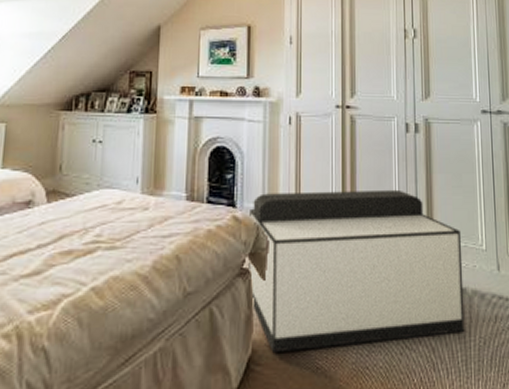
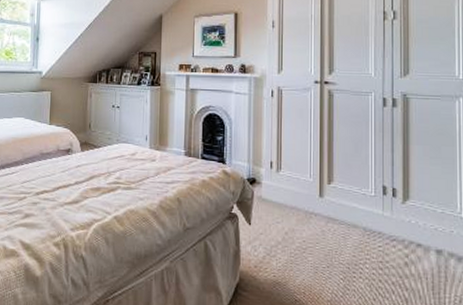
storage bench: present [248,189,465,352] -> none [236,154,440,289]

